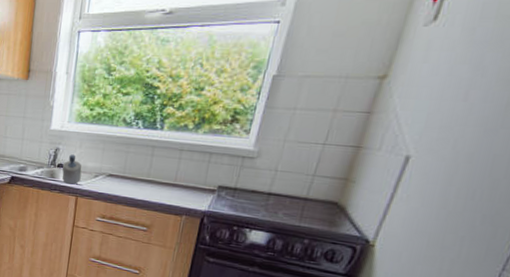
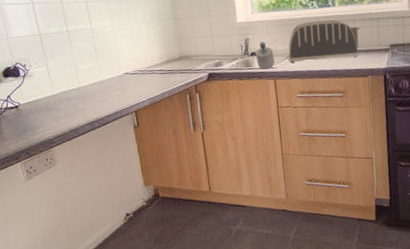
toaster: none [96,142,186,192] -> present [288,20,360,63]

